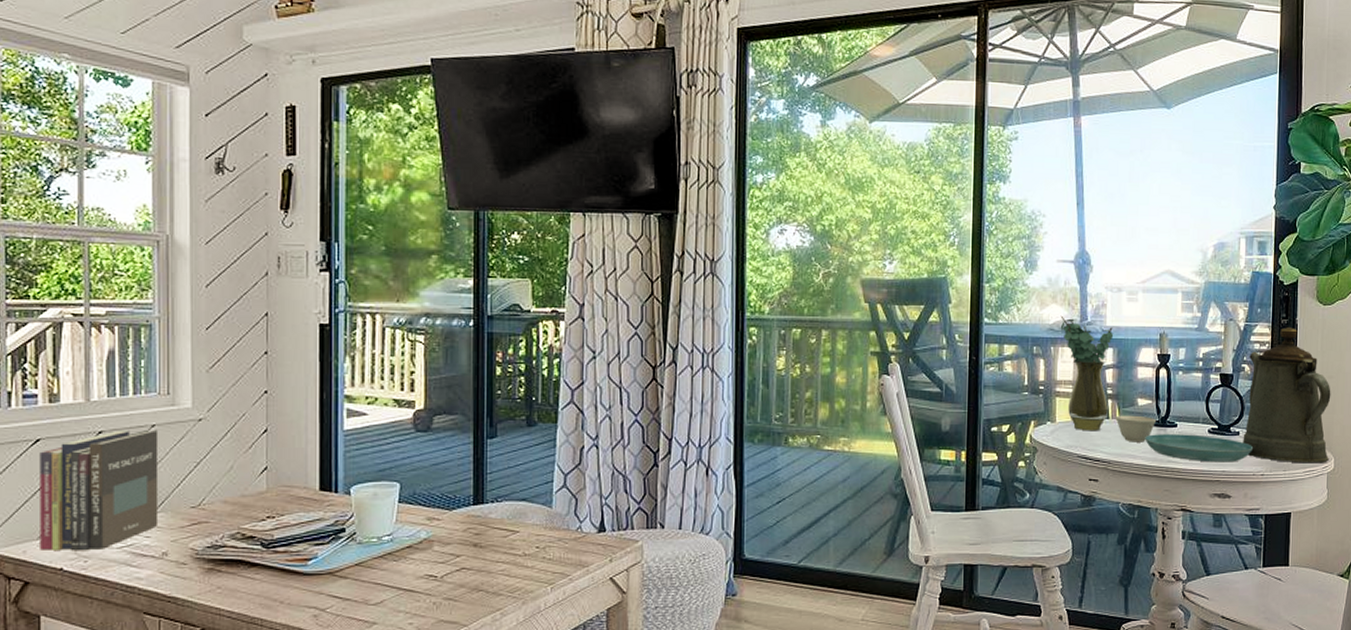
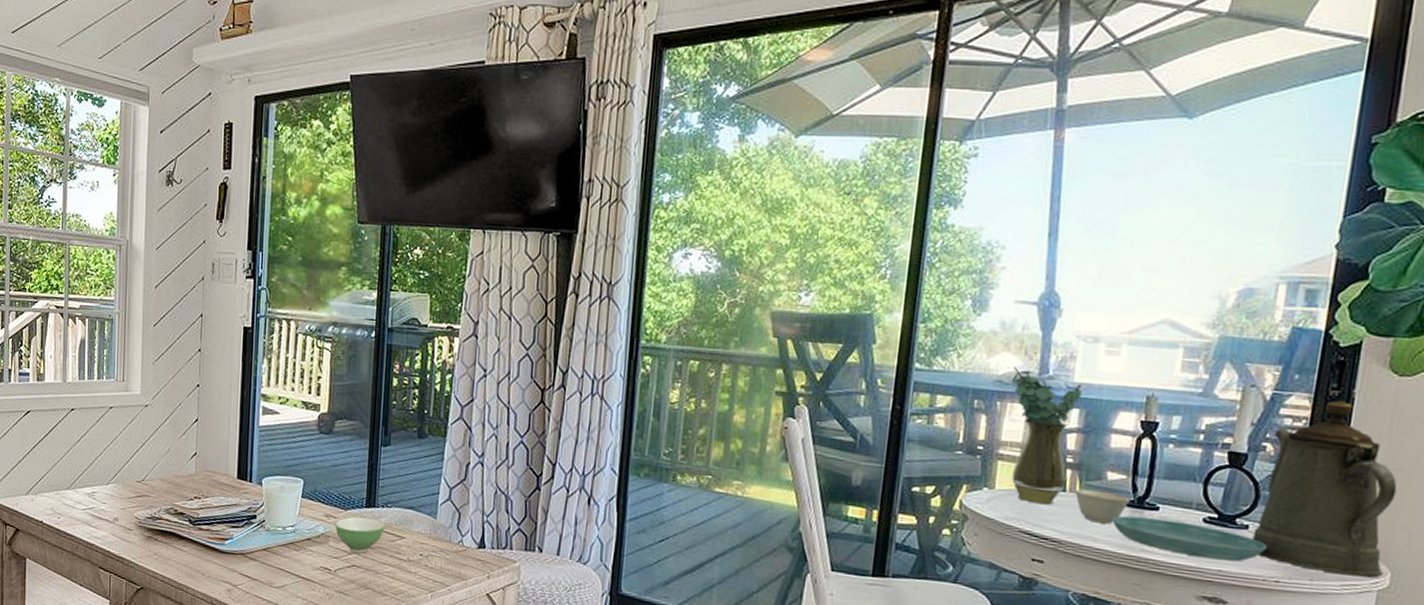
books: present [40,430,159,550] -> none [27,409,115,509]
bowl: none [438,514,498,555] -> present [334,516,387,554]

